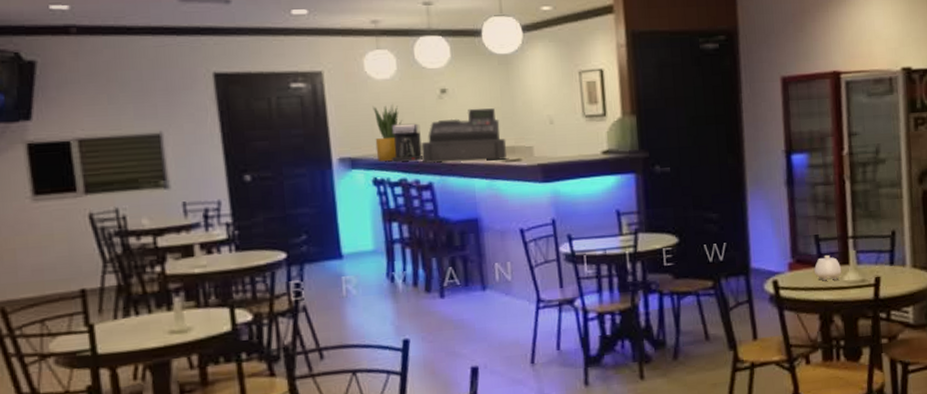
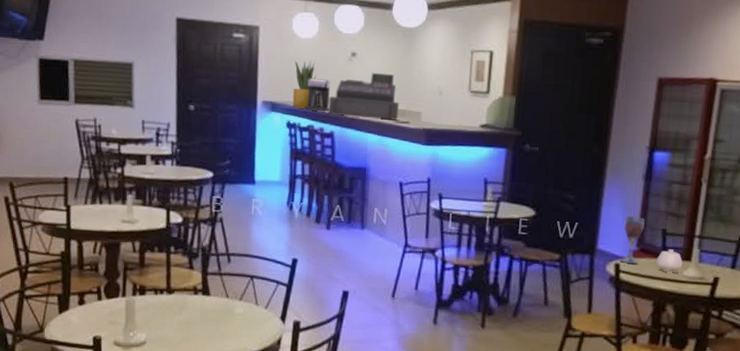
cup: none [774,226,796,279] -> present [619,216,645,265]

